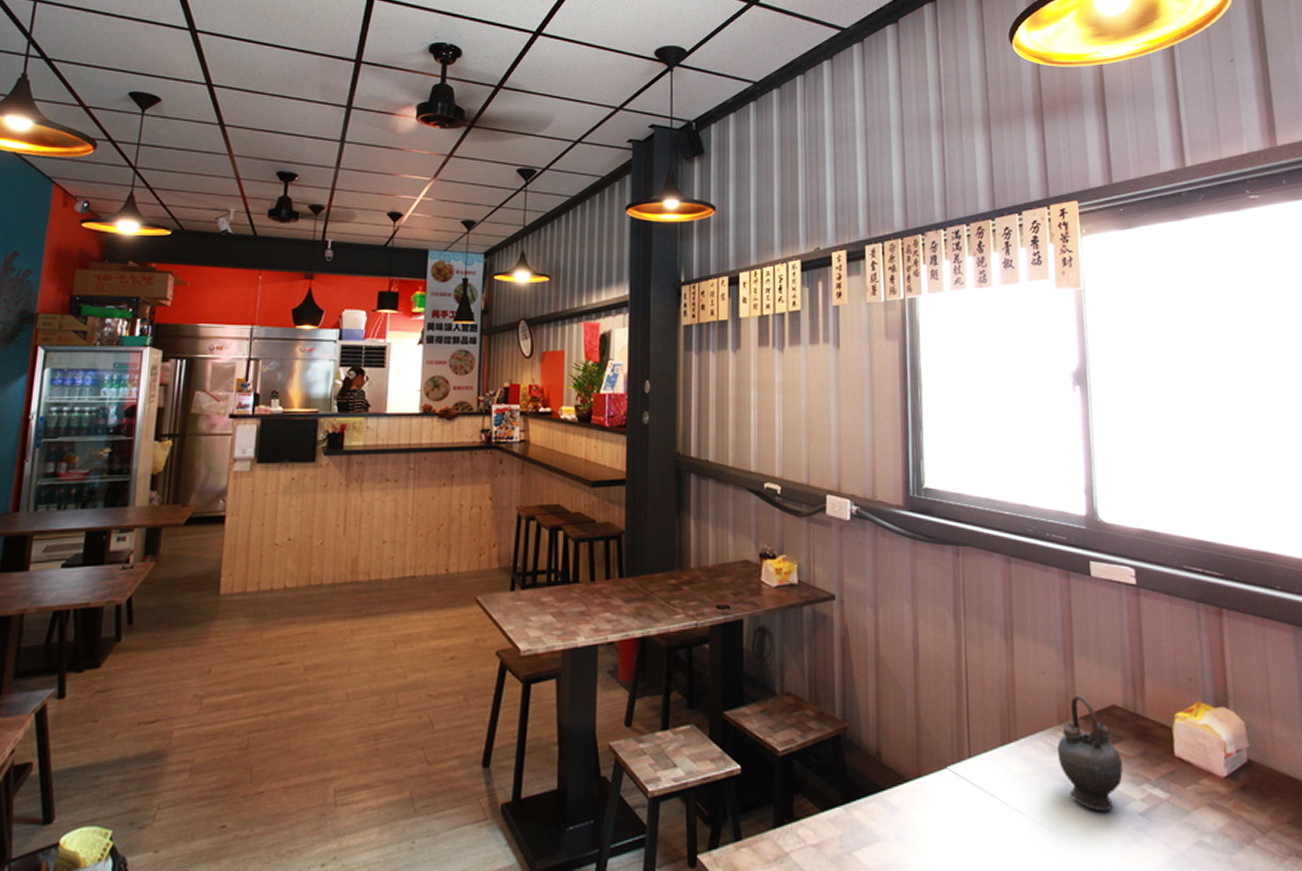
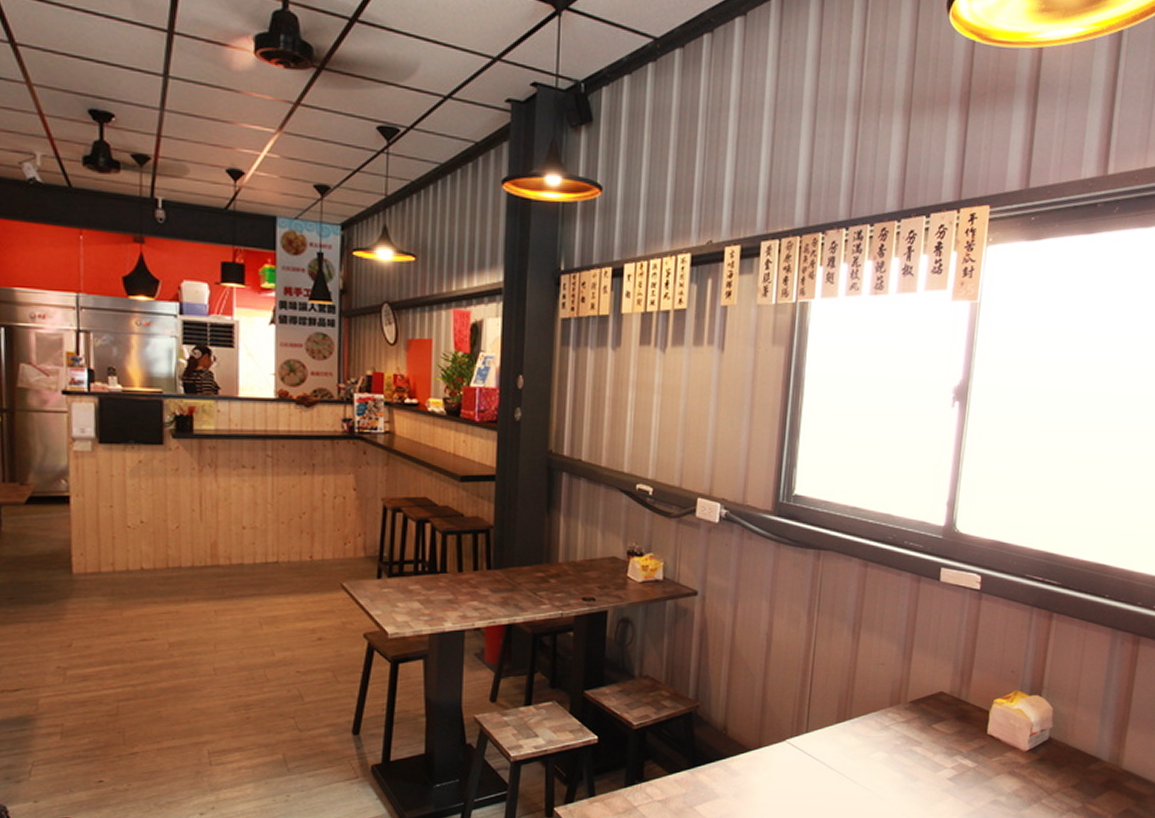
teapot: present [1057,694,1123,812] -> none [885,682,941,777]

